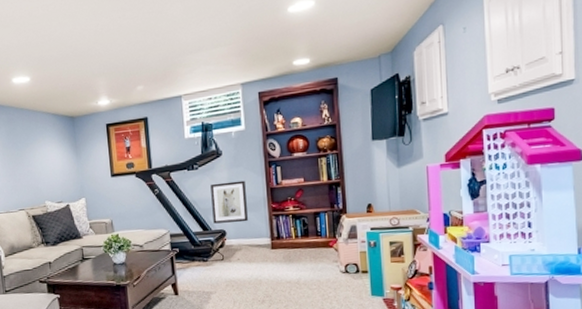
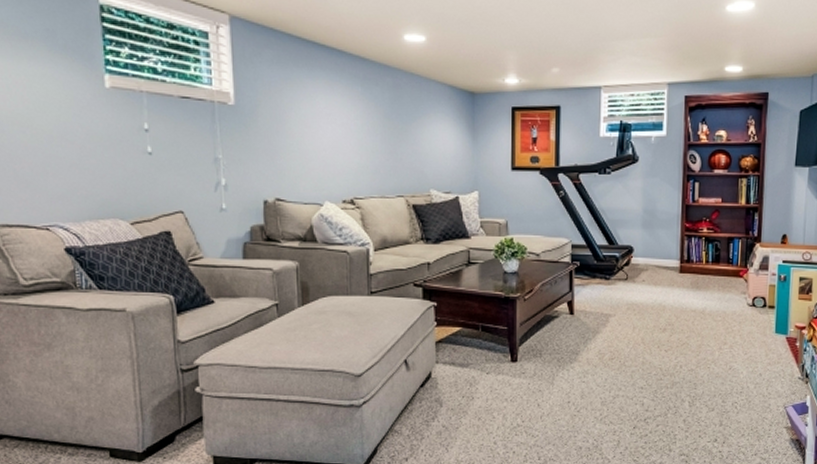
wall art: present [210,180,248,224] -> none [621,192,660,240]

